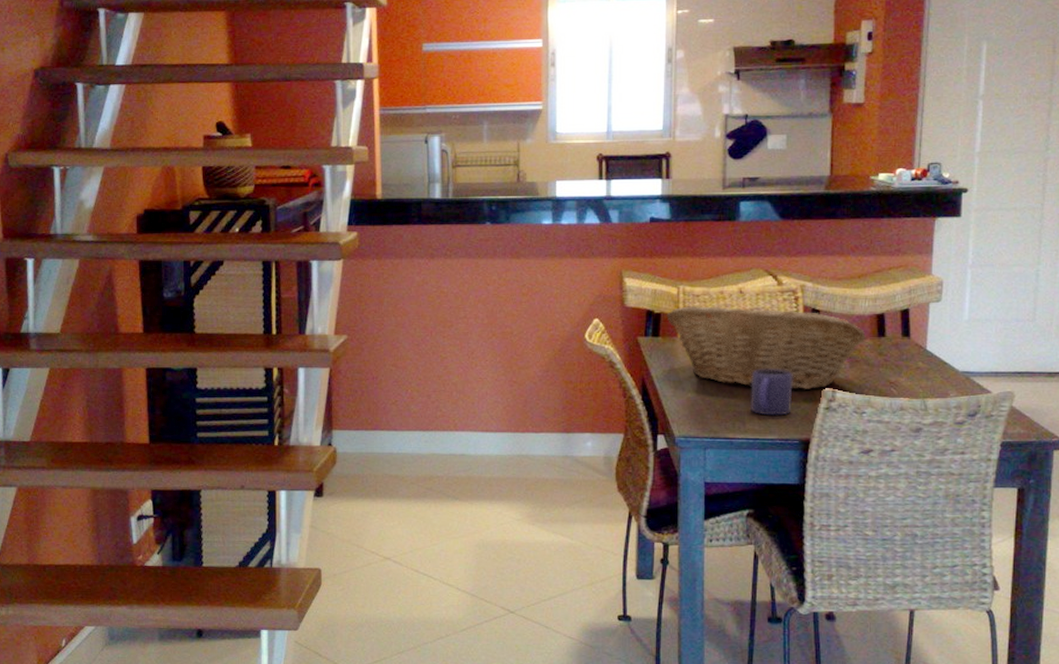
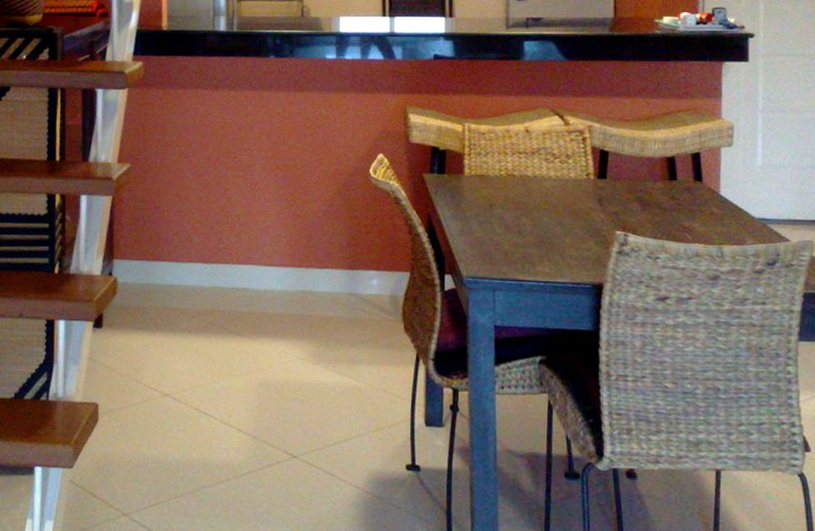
fruit basket: present [666,306,866,390] -> none [452,144,657,233]
mug: present [749,369,793,416] -> none [539,209,584,259]

